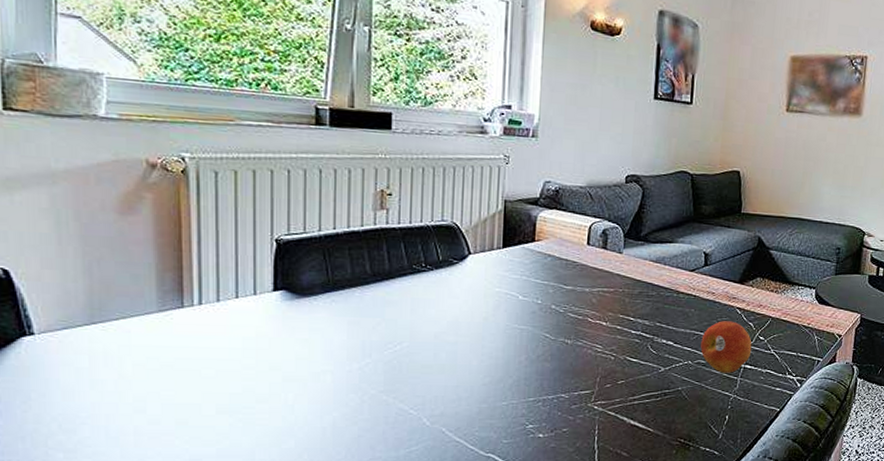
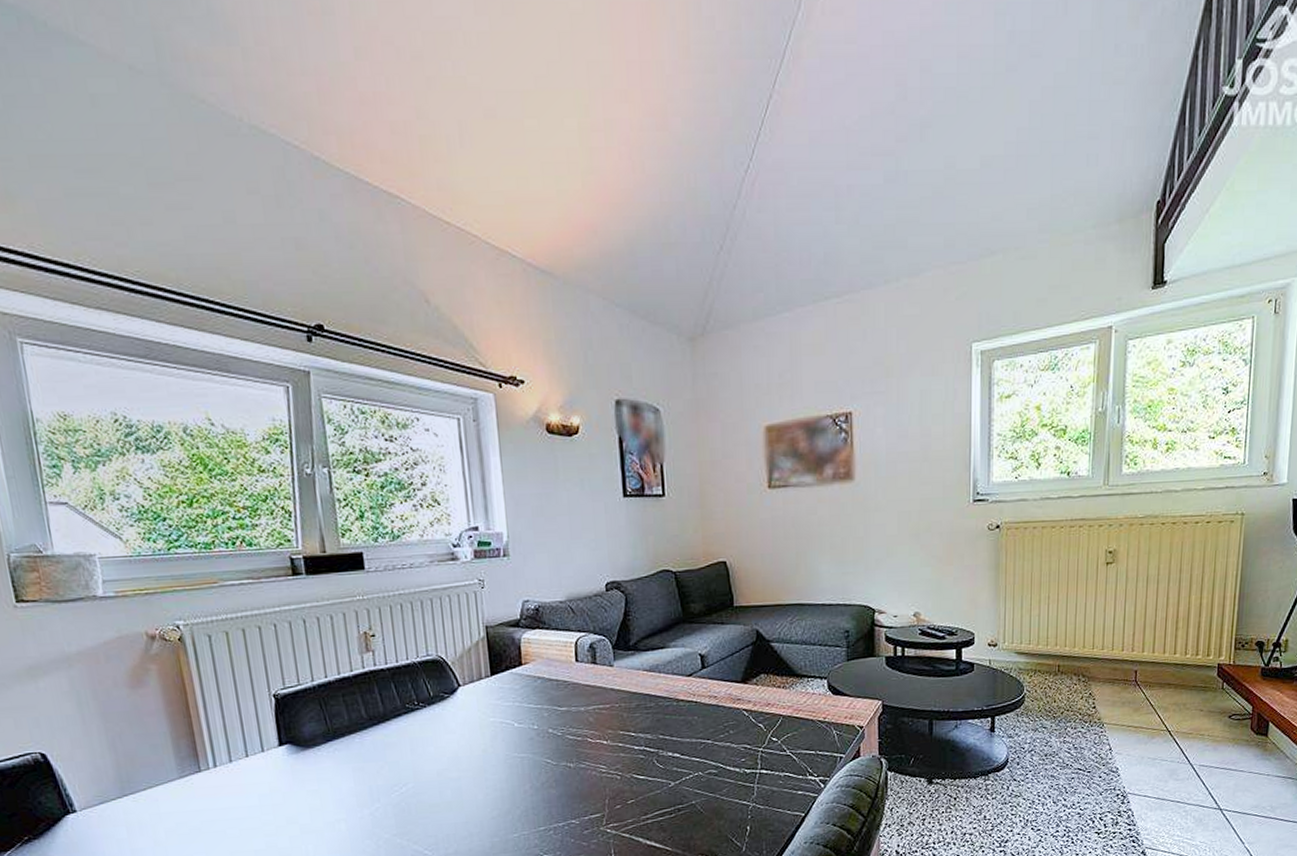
fruit: present [700,321,752,373] -> none [709,724,766,781]

